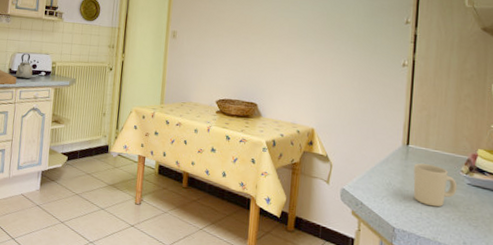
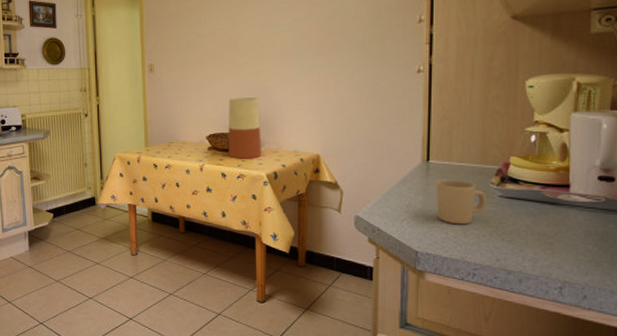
vase: none [233,69,265,126] -> present [228,97,262,159]

